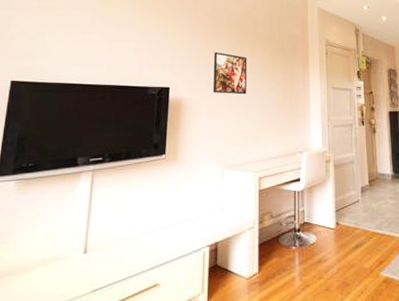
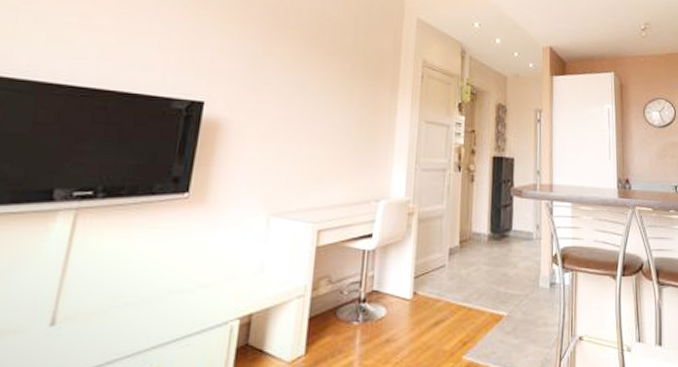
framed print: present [213,51,248,95] -> none [266,60,318,120]

